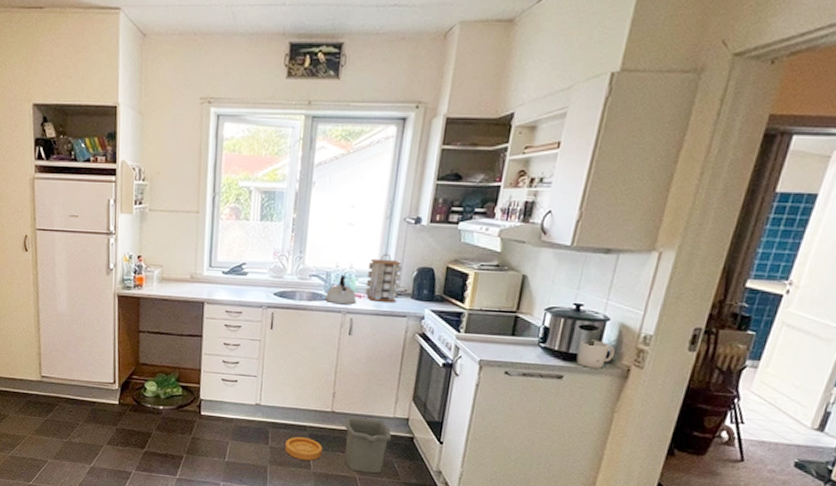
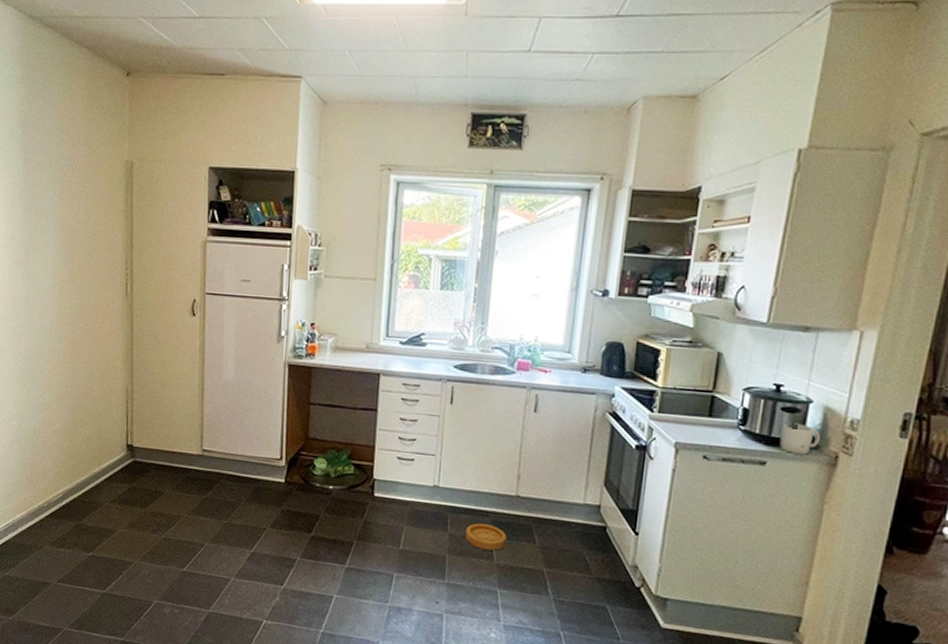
kettle: present [324,274,357,305] -> none [507,347,542,380]
bucket: present [344,416,392,474] -> none [530,502,583,567]
spice rack: present [365,253,402,303] -> none [551,326,589,379]

